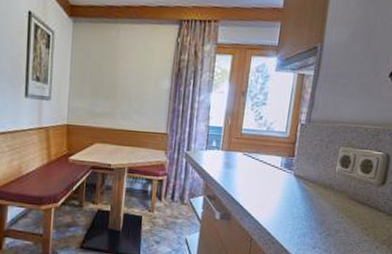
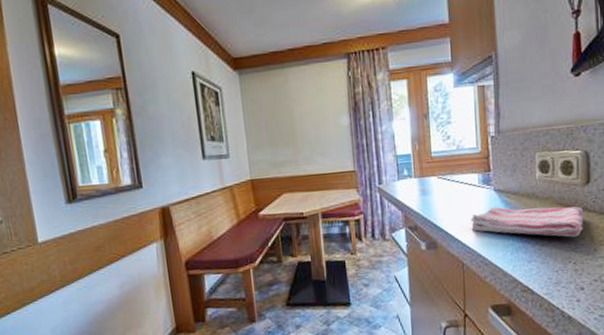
dish towel: none [265,191,374,233] -> present [471,206,584,238]

